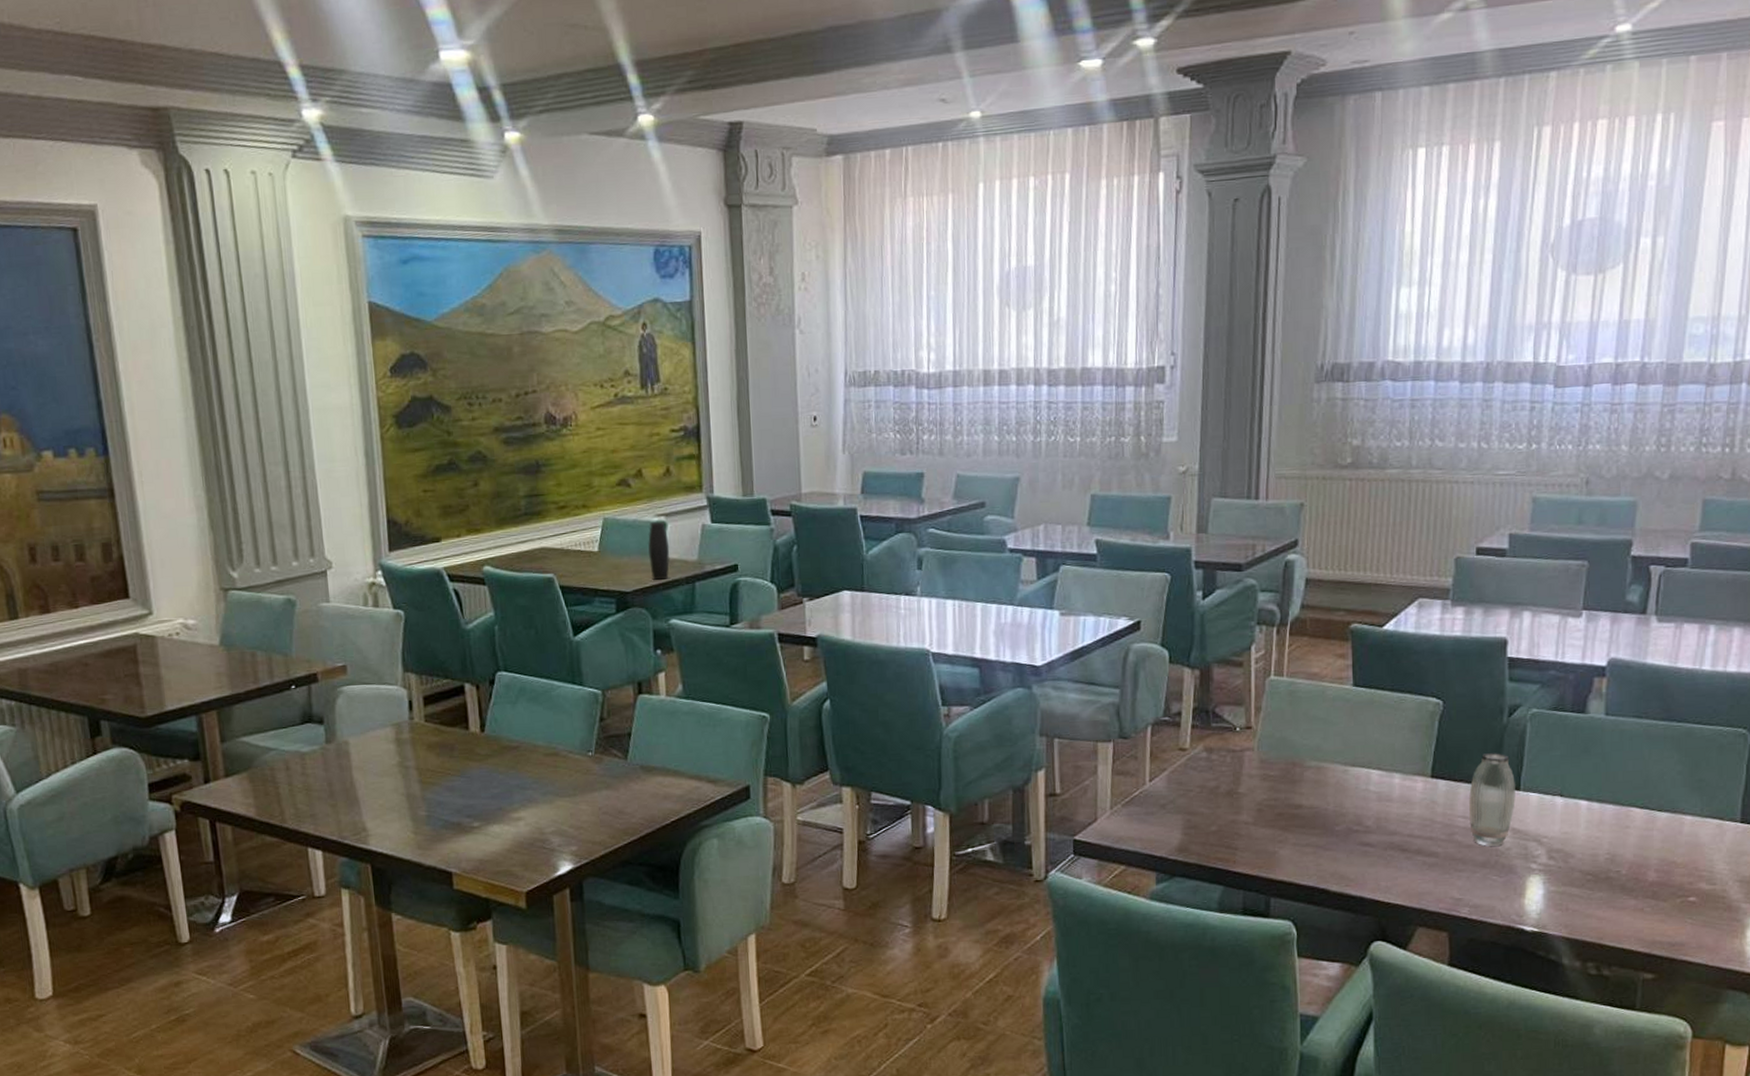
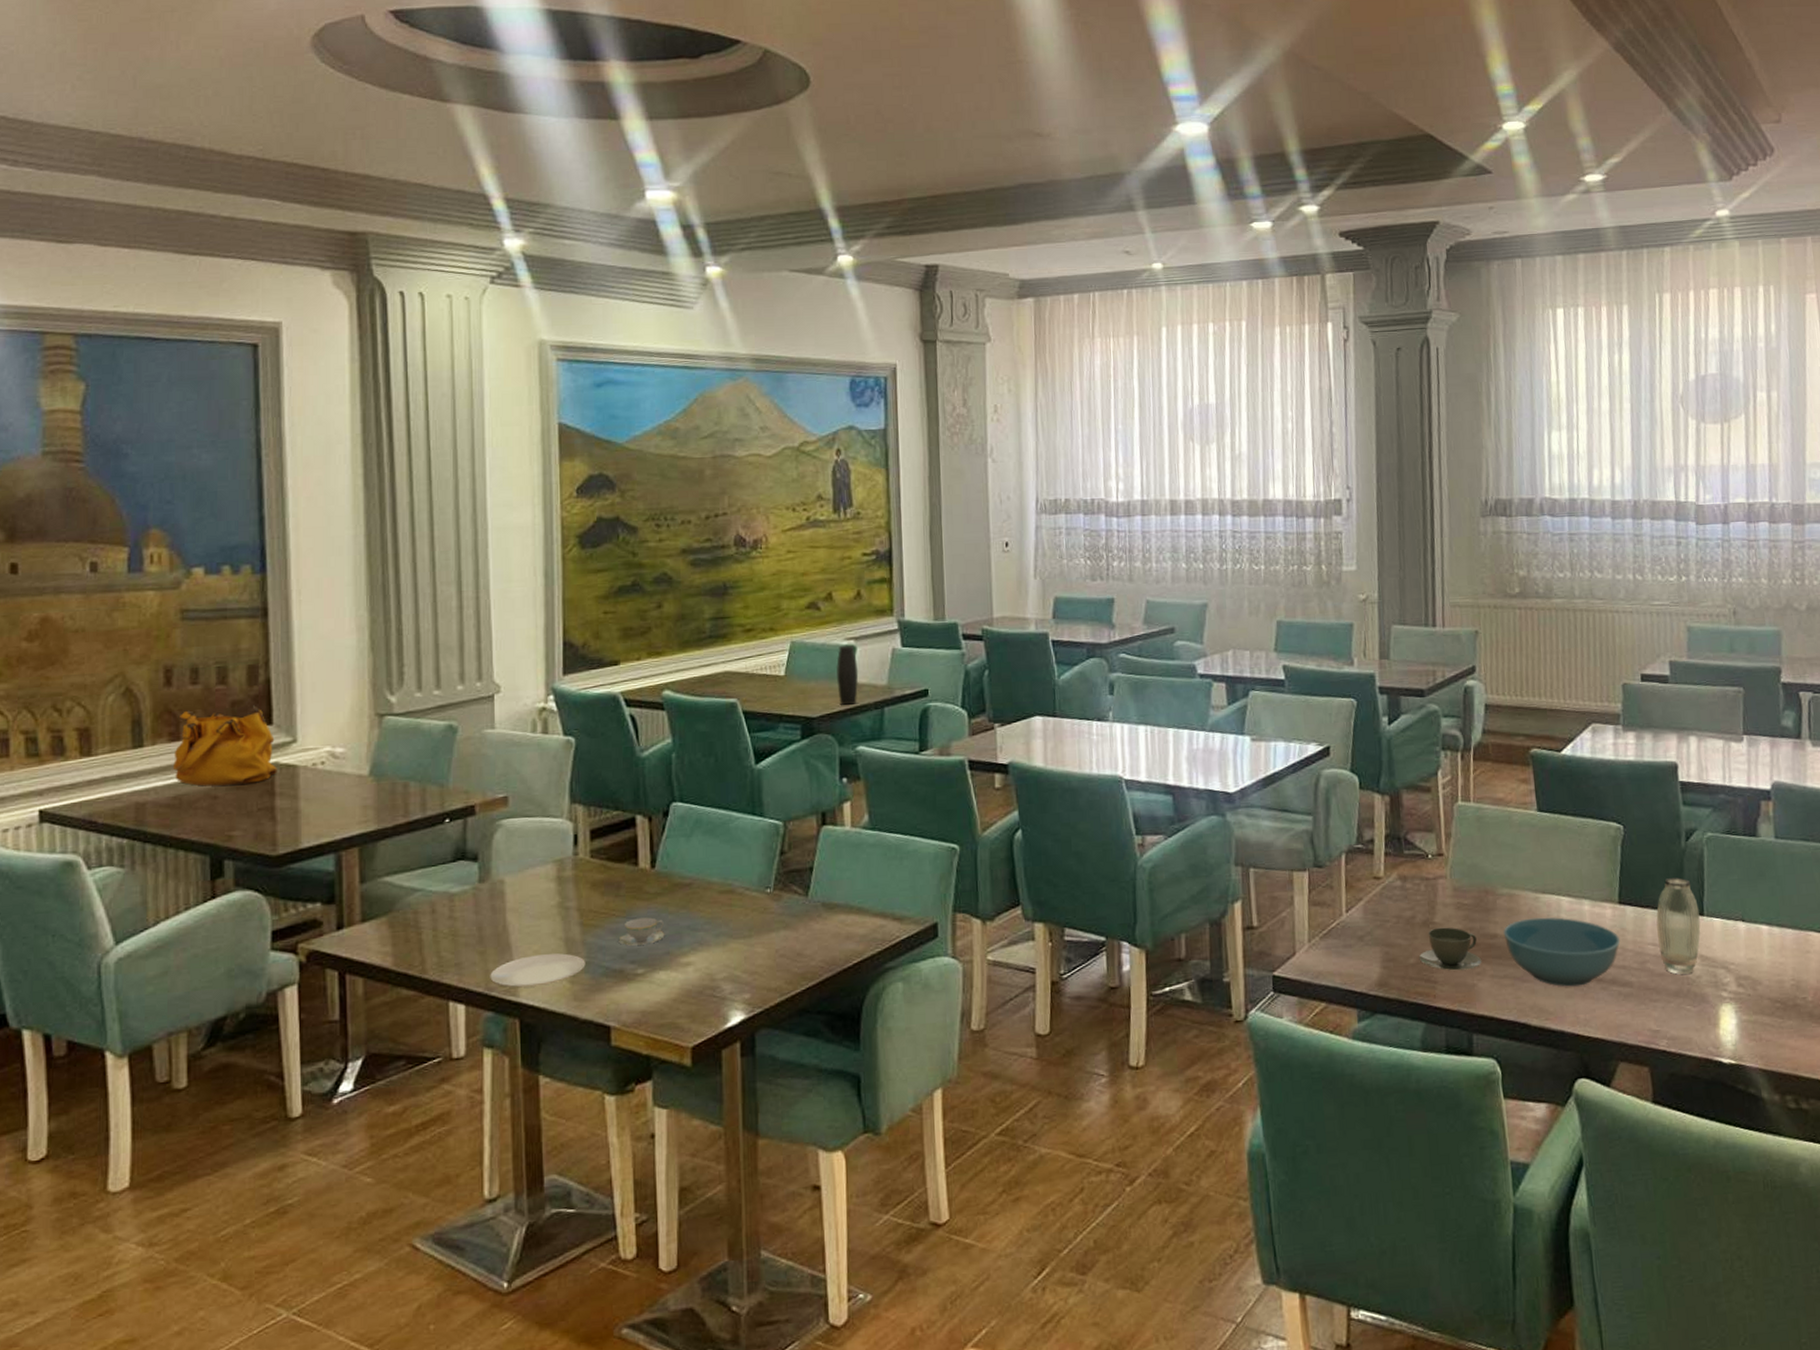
handbag: none [46,580,138,655] -> present [173,705,277,787]
plate: none [342,807,427,837] -> present [490,953,586,988]
teacup: none [455,776,497,802] -> present [618,917,665,946]
teacup: none [1220,797,1285,839] -> present [1419,927,1482,971]
bowl: none [1308,789,1430,856] -> present [1503,917,1621,987]

